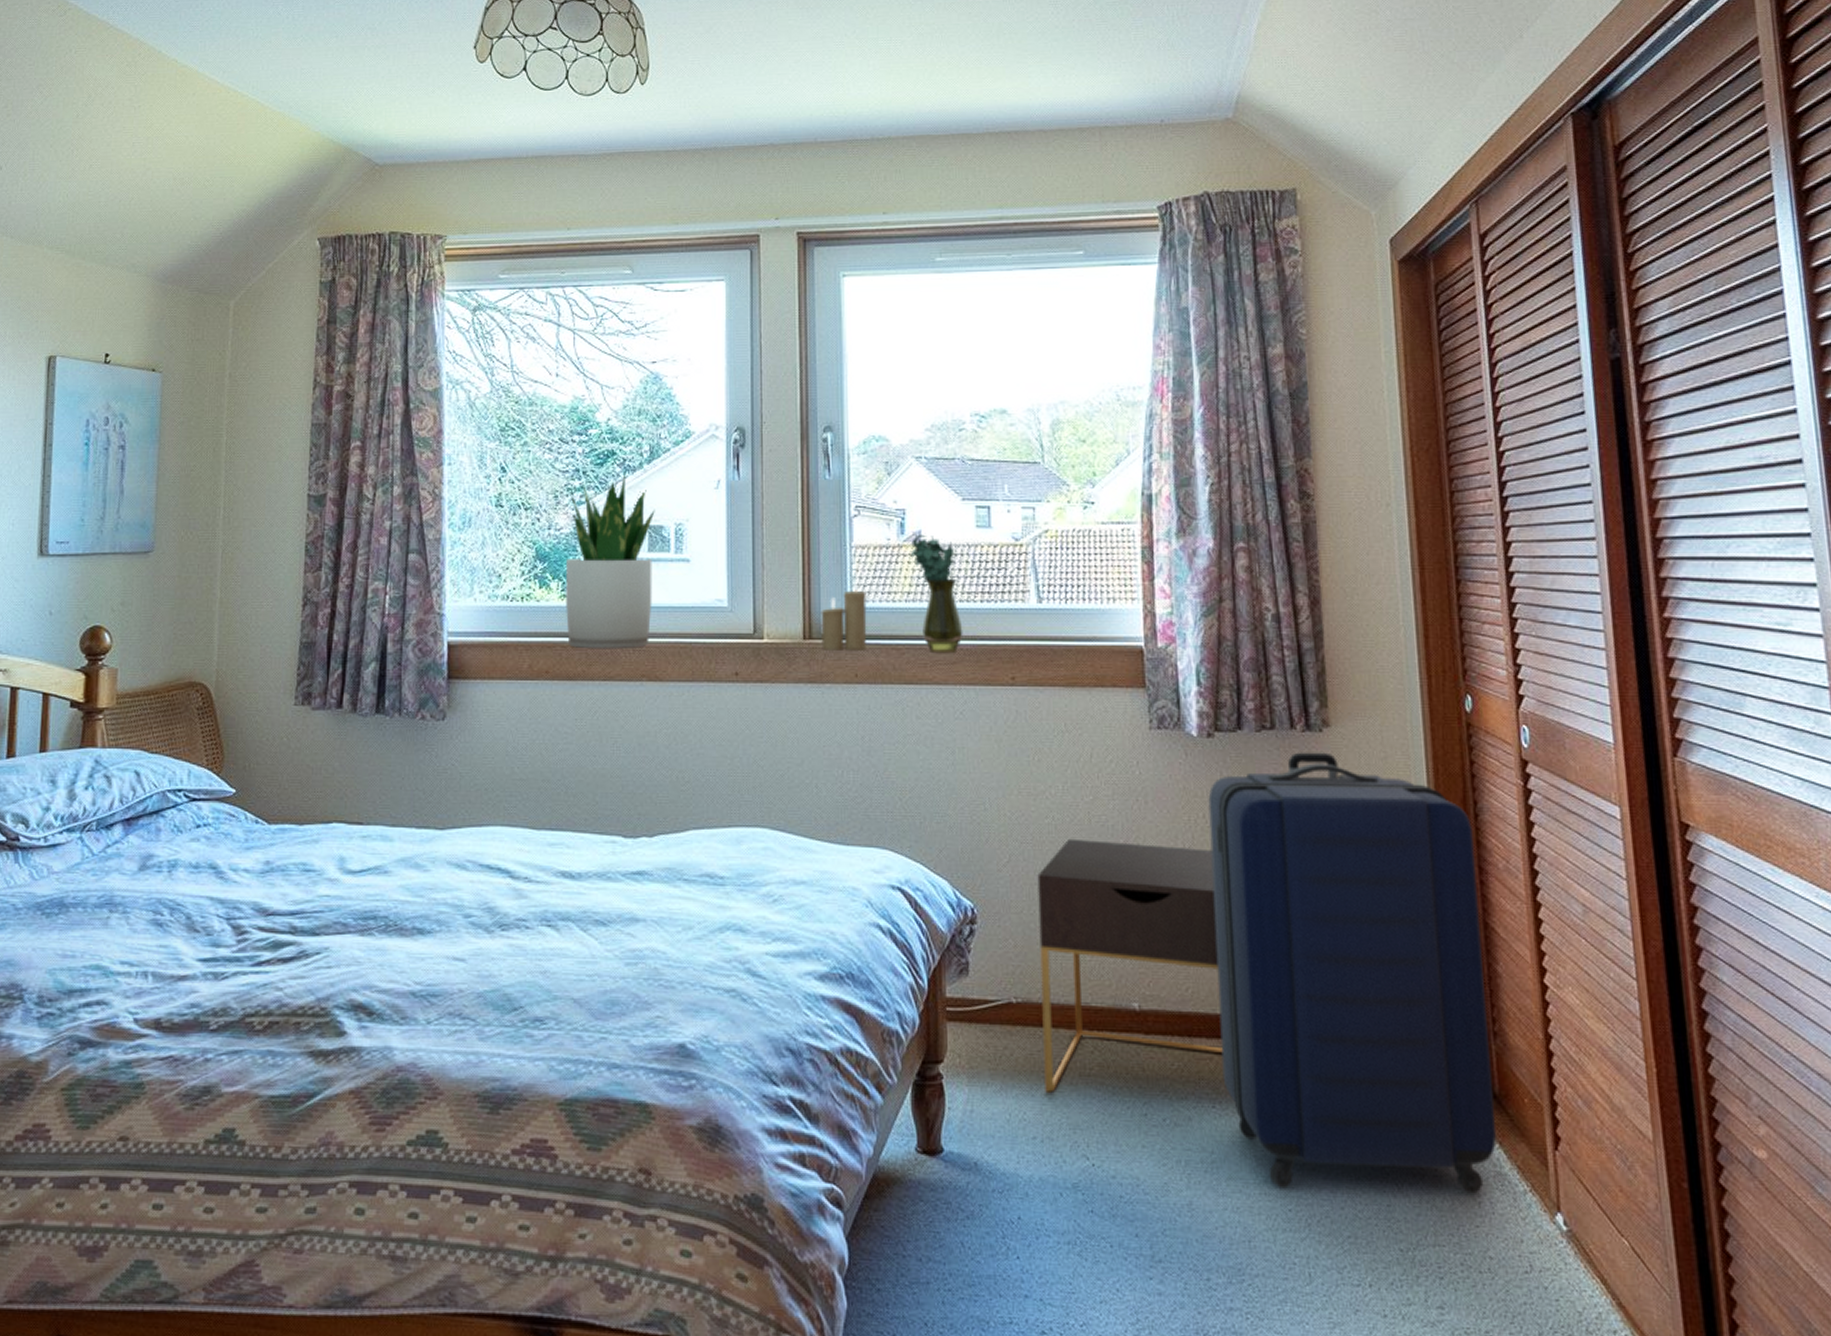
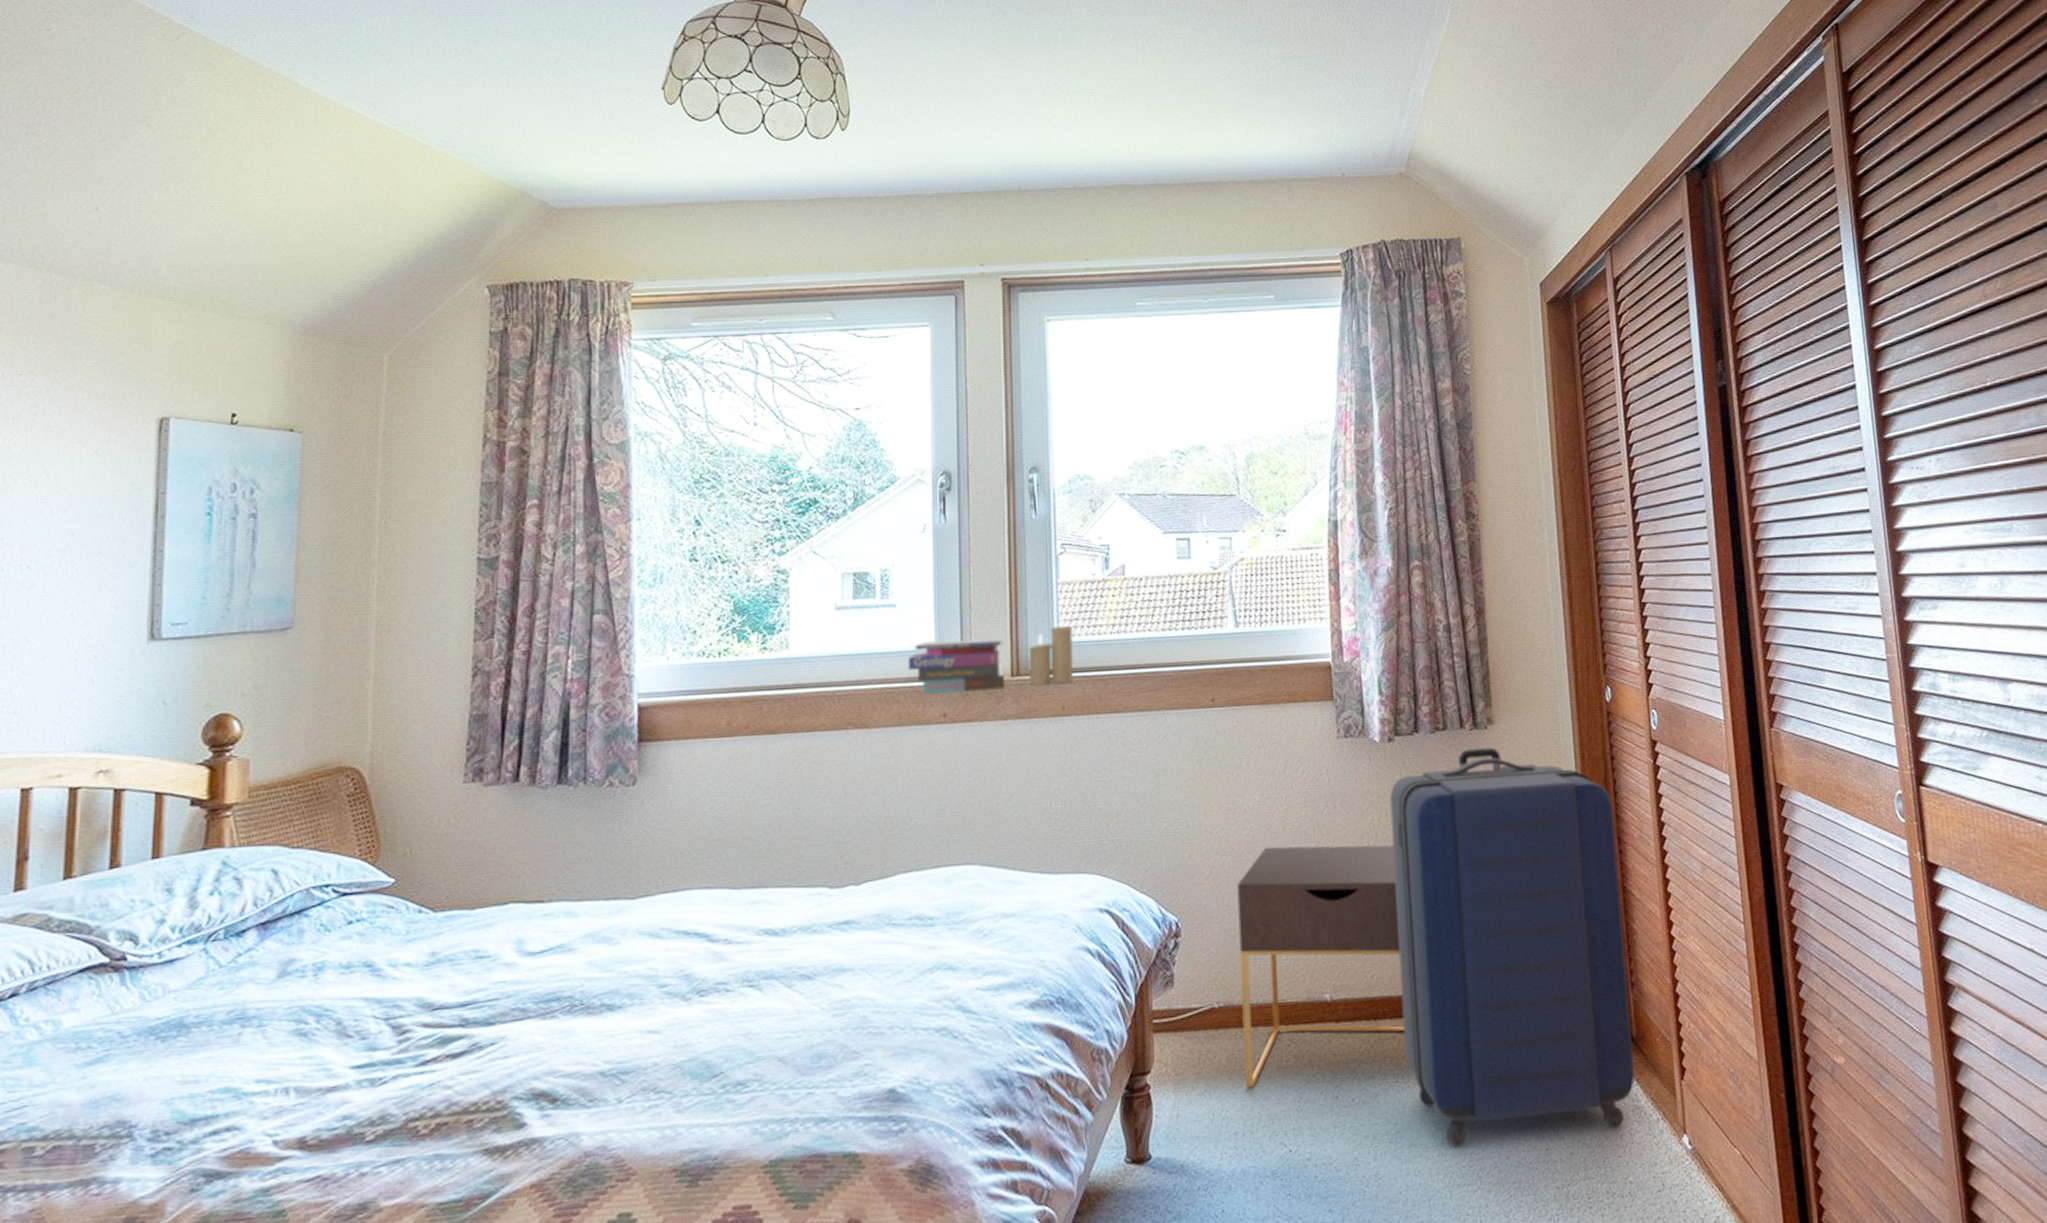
planter: present [566,473,655,650] -> none [767,520,860,702]
books: none [700,599,798,653] -> present [907,637,1006,694]
vase: present [911,531,963,654] -> none [1116,565,1166,682]

